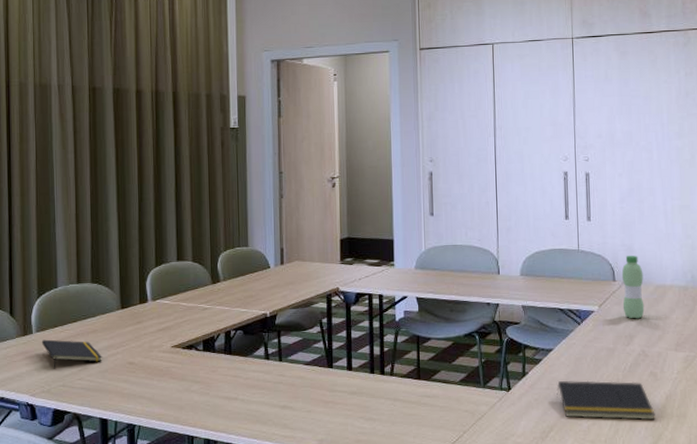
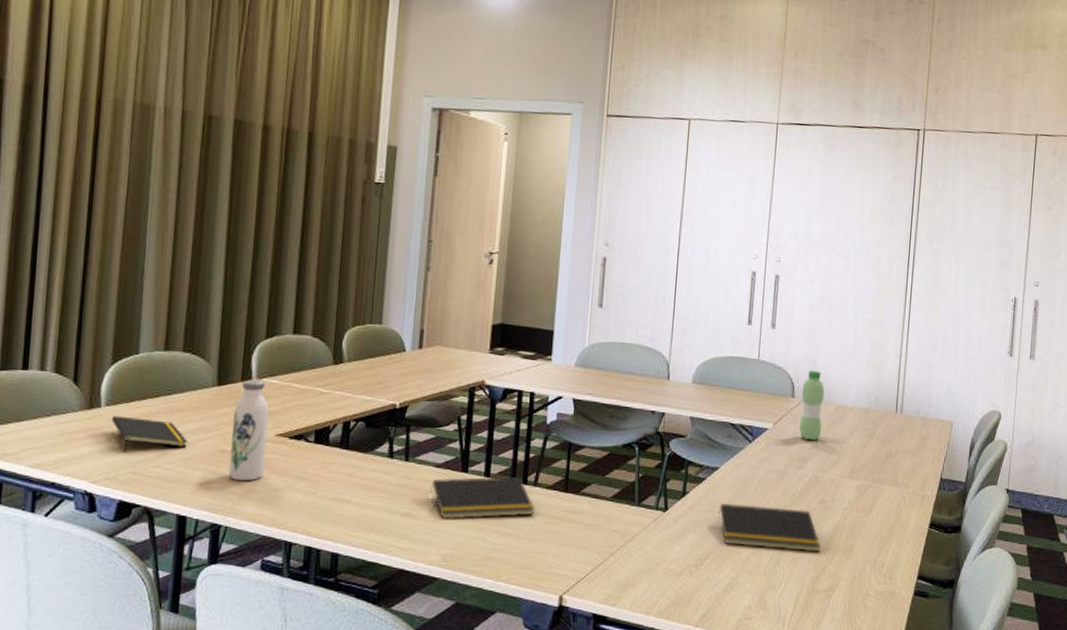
water bottle: none [136,302,166,387] -> present [228,380,269,481]
notepad: none [302,368,393,410] -> present [429,476,535,520]

